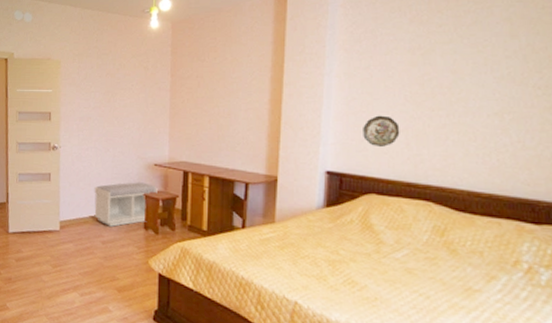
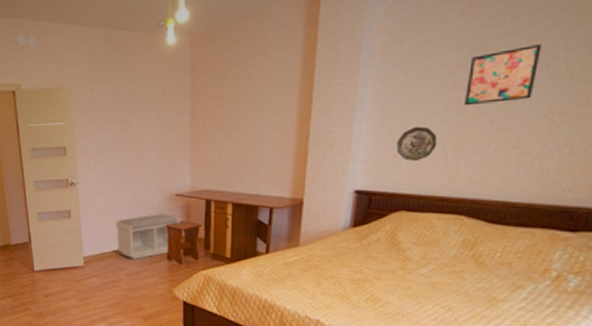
wall art: none [420,50,484,100] -> present [463,43,542,106]

